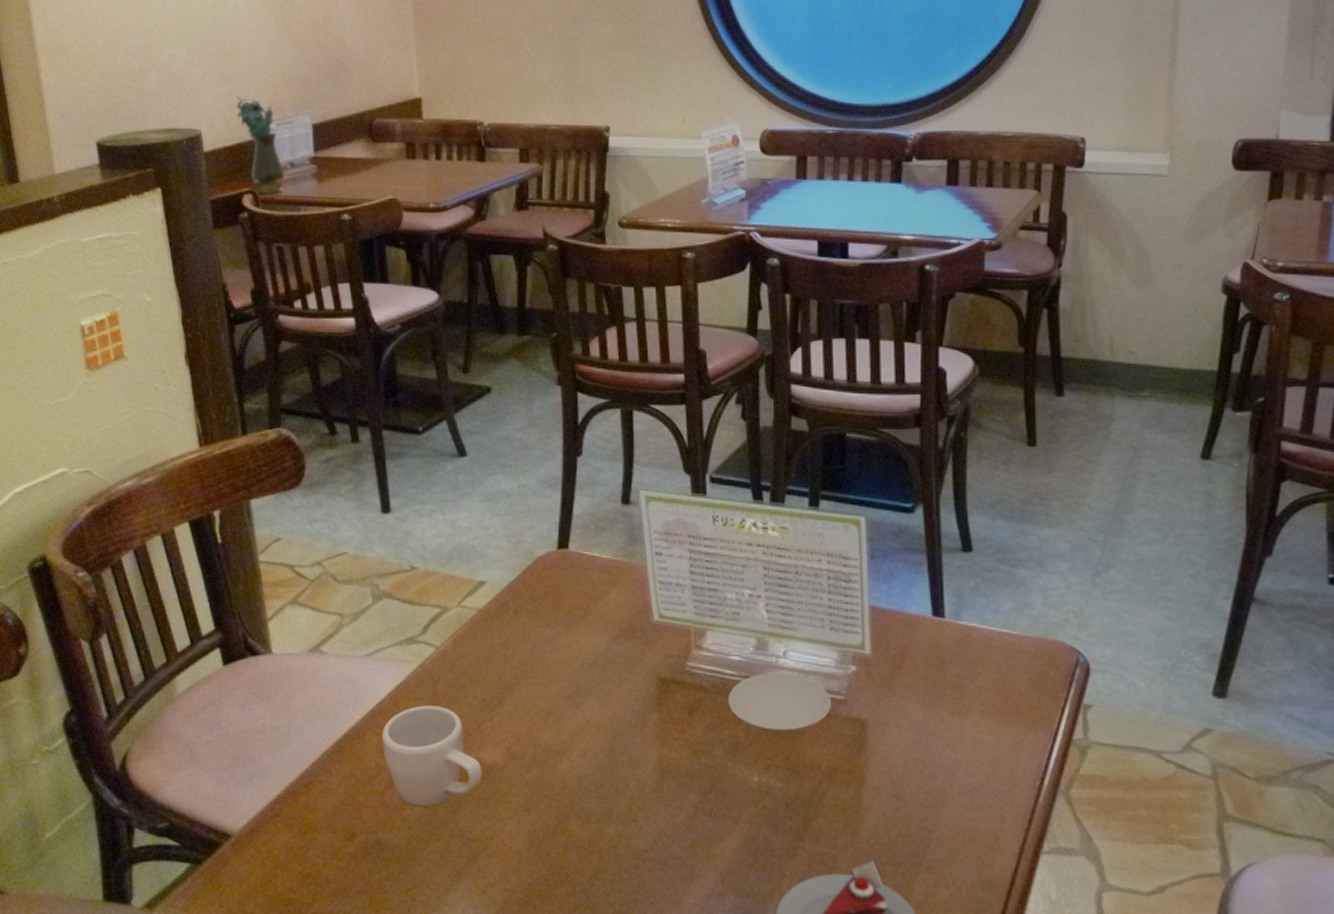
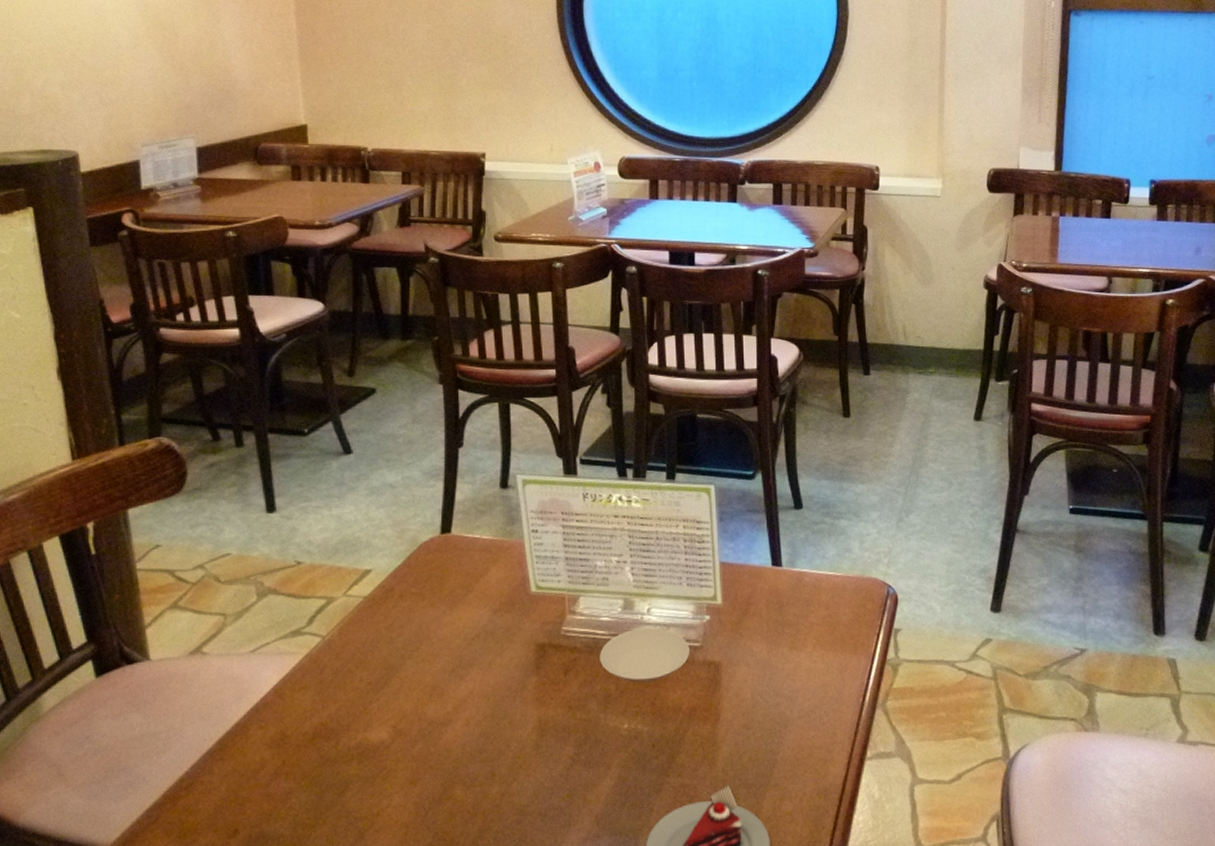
vase: present [236,96,286,194] -> none [116,119,168,213]
mug: present [381,705,482,807] -> none [266,693,369,794]

